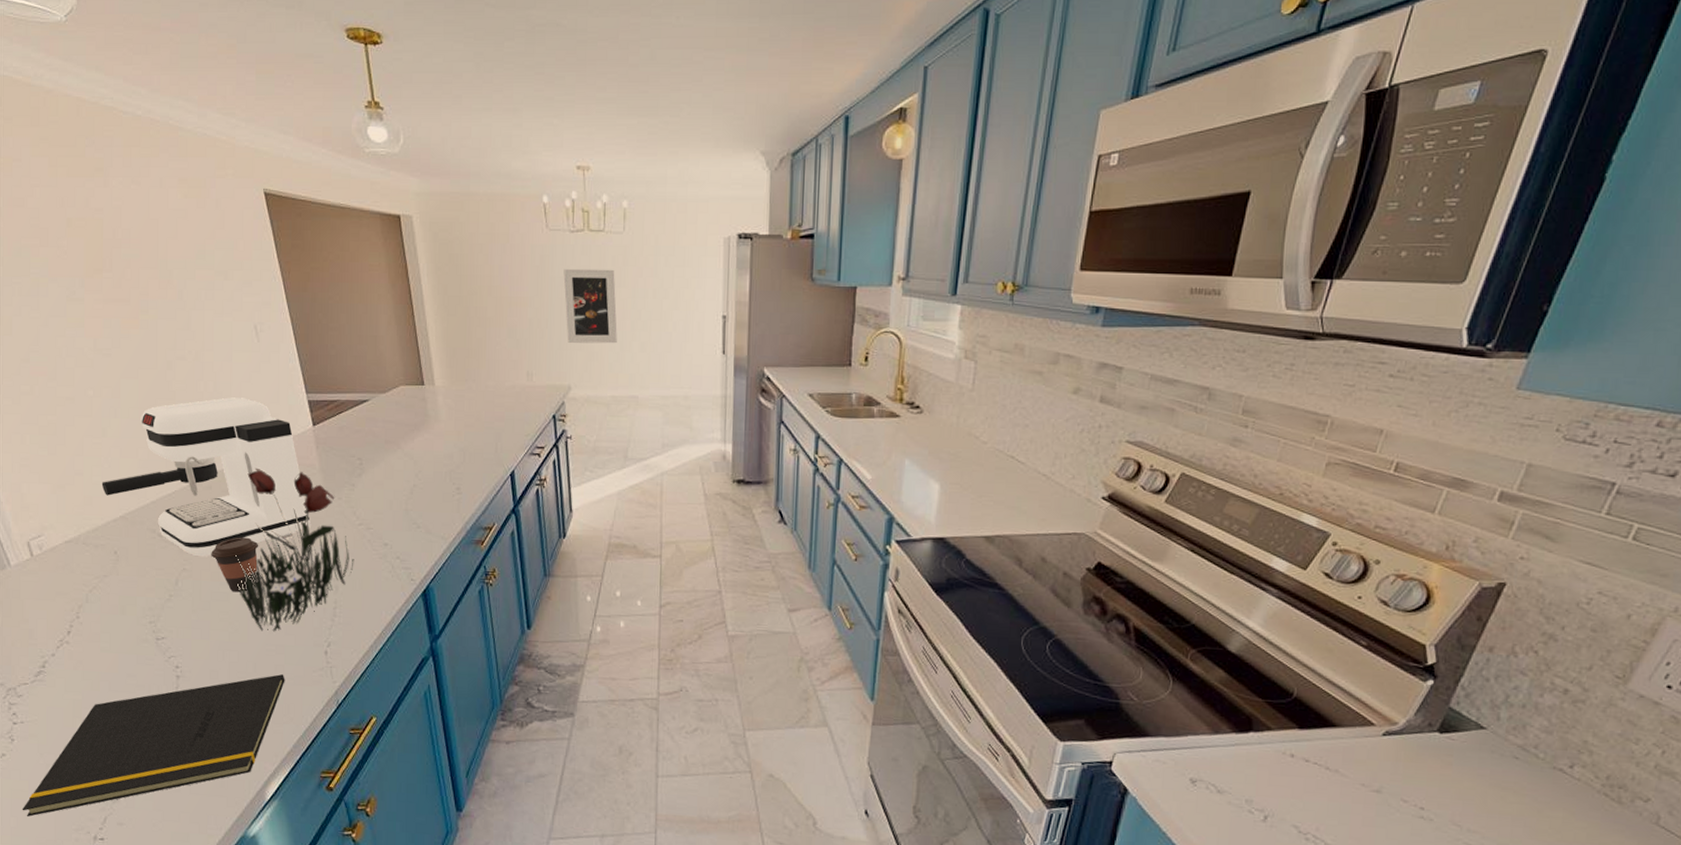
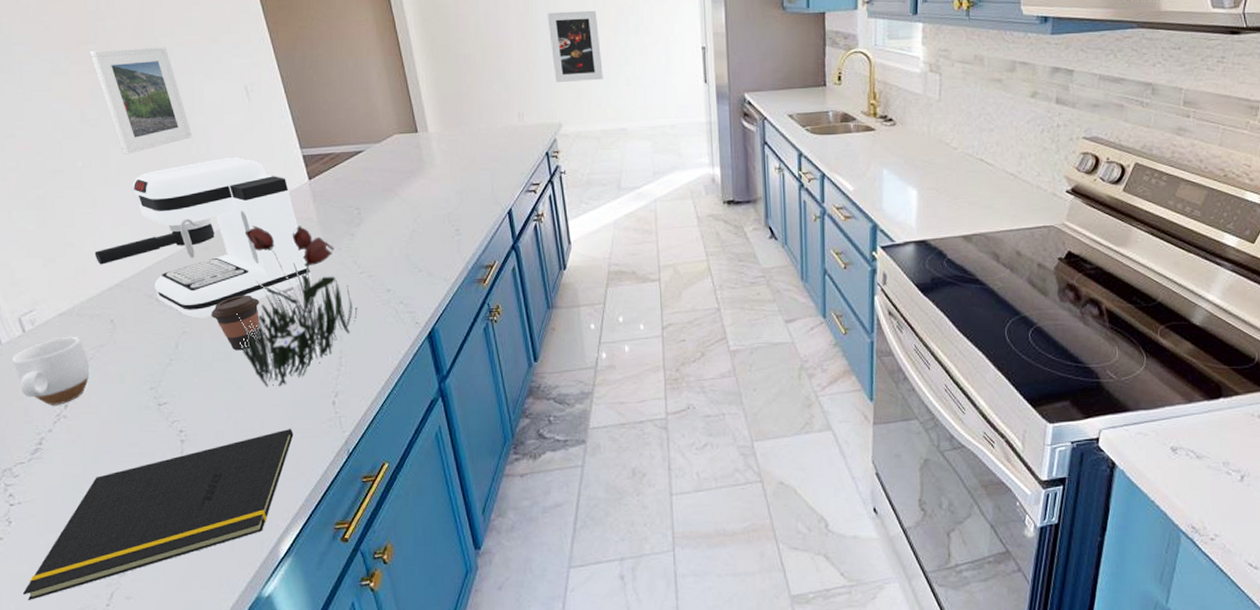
mug: none [19,563,93,631] -> present [11,336,90,405]
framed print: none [104,279,202,387] -> present [89,47,193,154]

